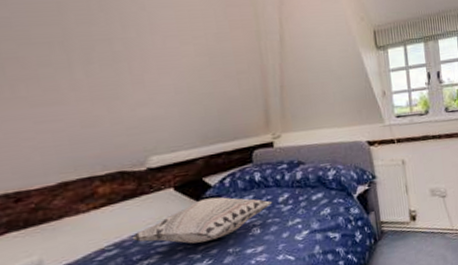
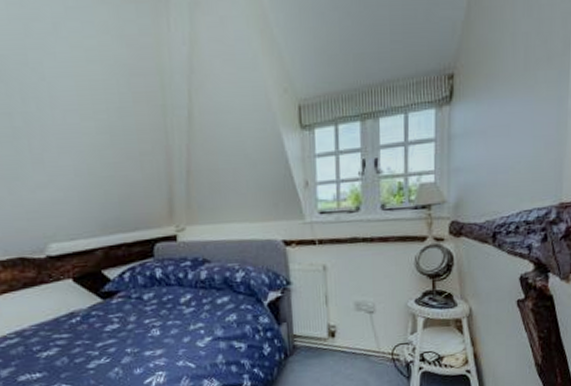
decorative pillow: present [131,197,273,244] -> none [32,292,174,340]

